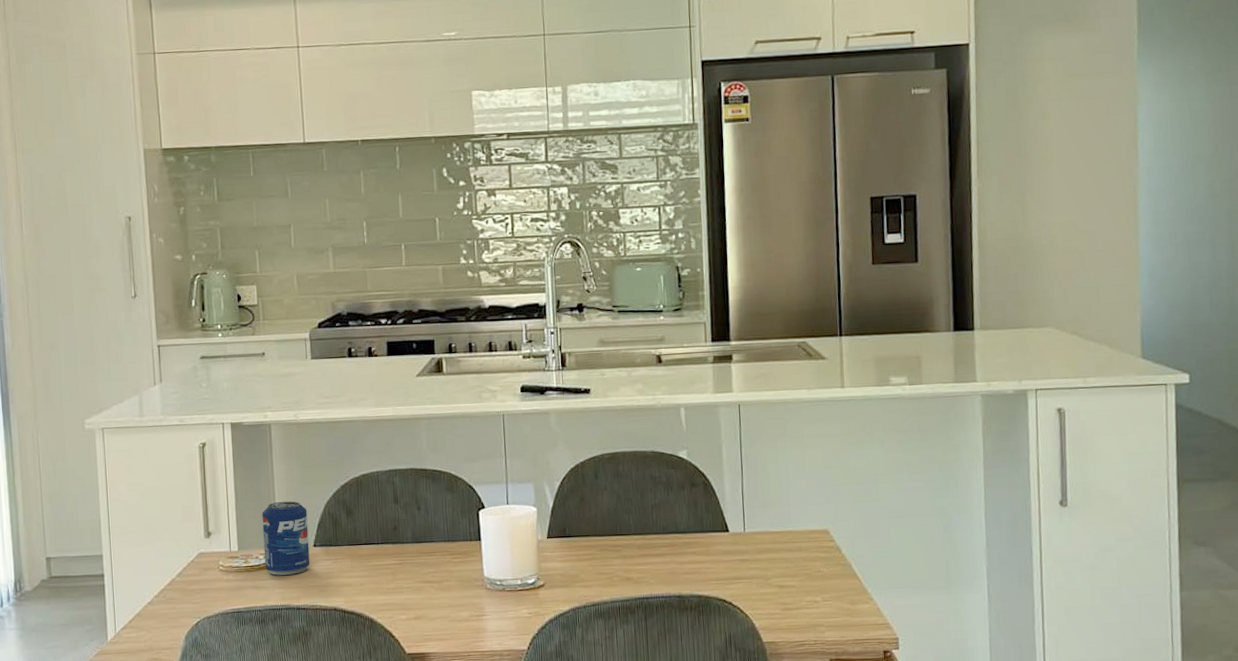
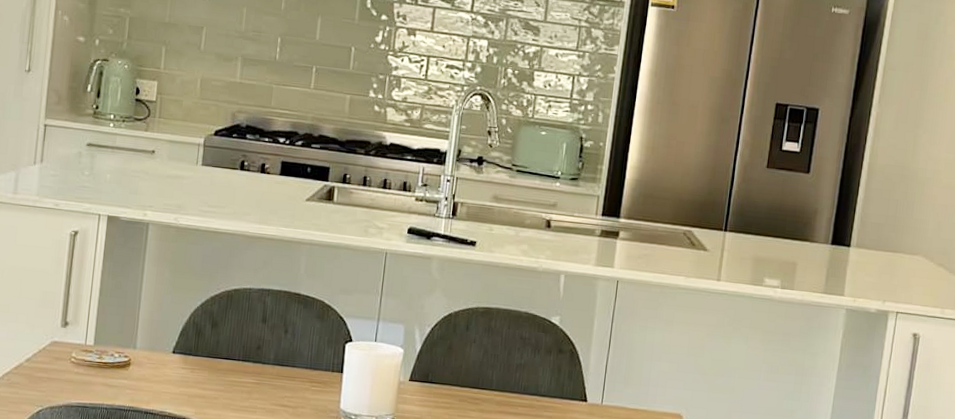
beverage can: present [262,500,310,575] -> none [119,302,172,378]

